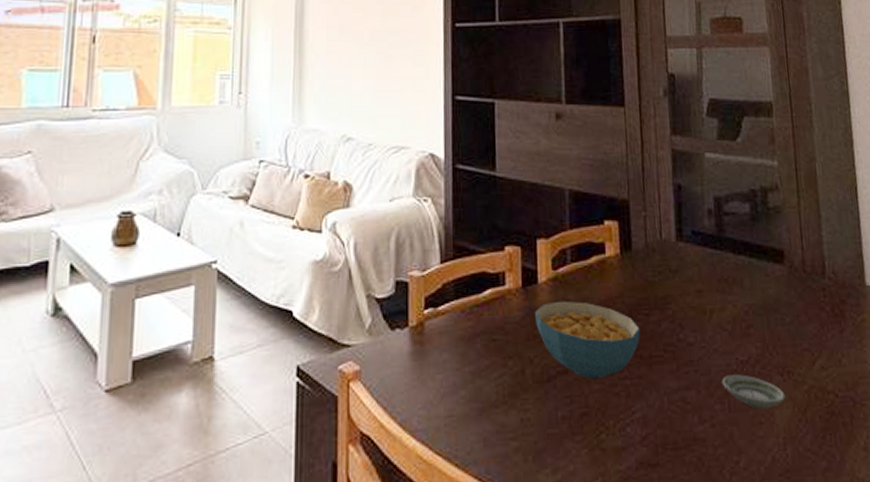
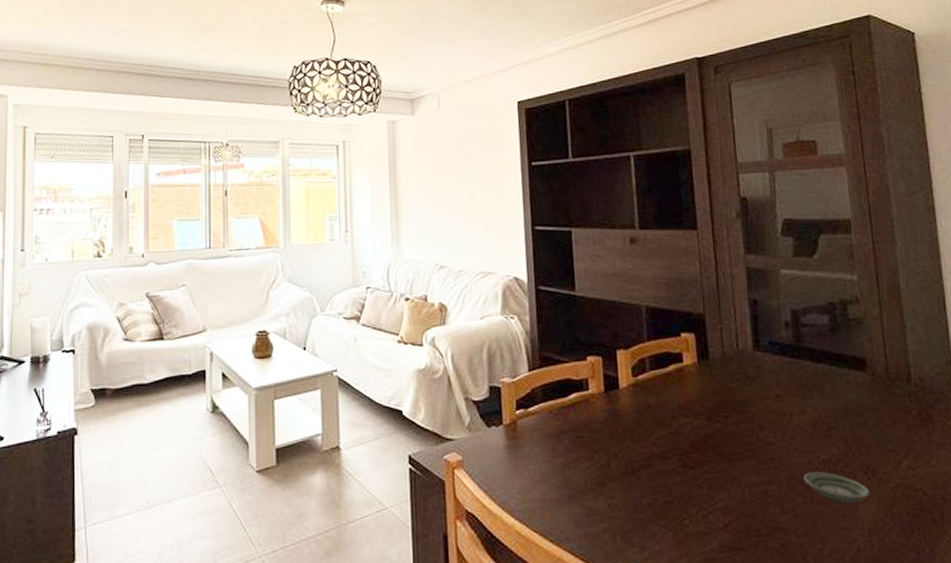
cereal bowl: present [535,300,640,380] -> none [618,403,720,473]

